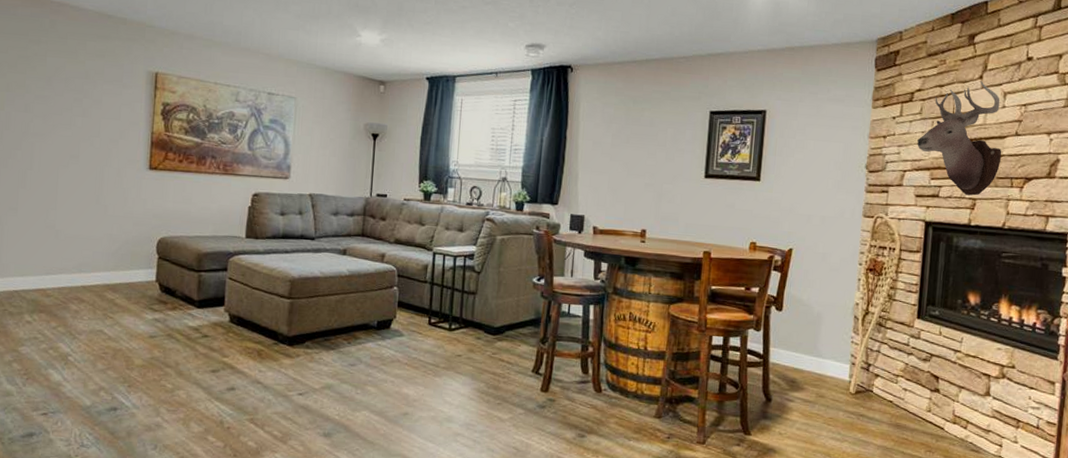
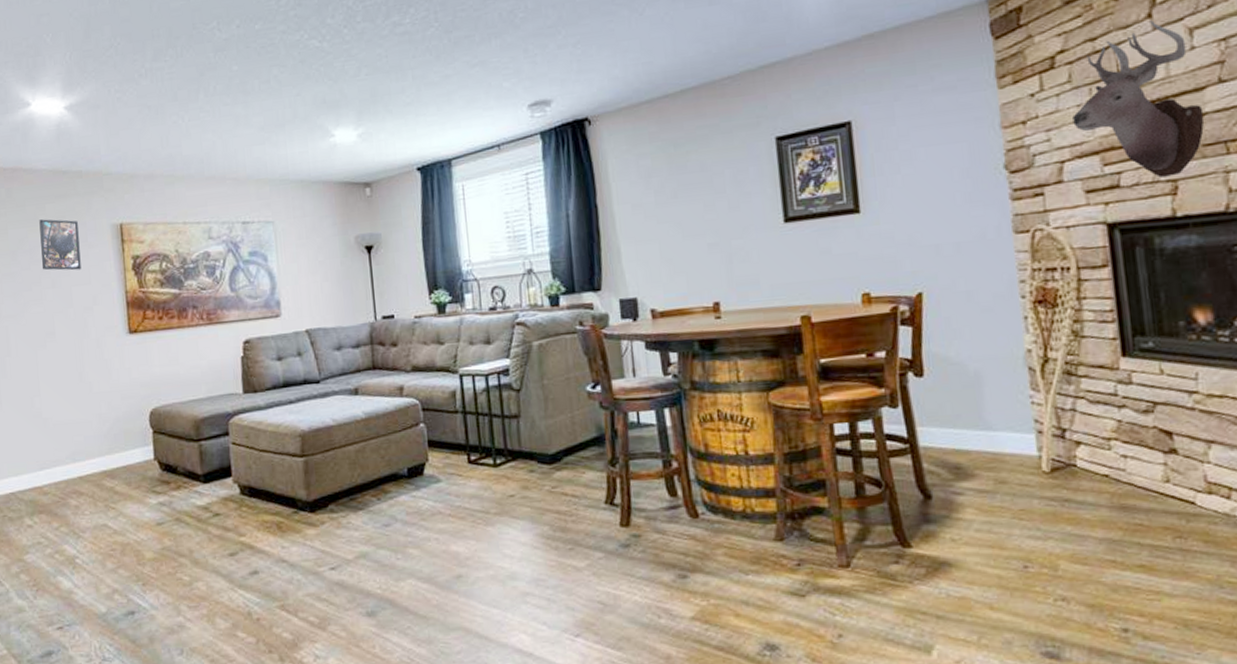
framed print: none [76,54,116,106] -> present [39,219,81,271]

